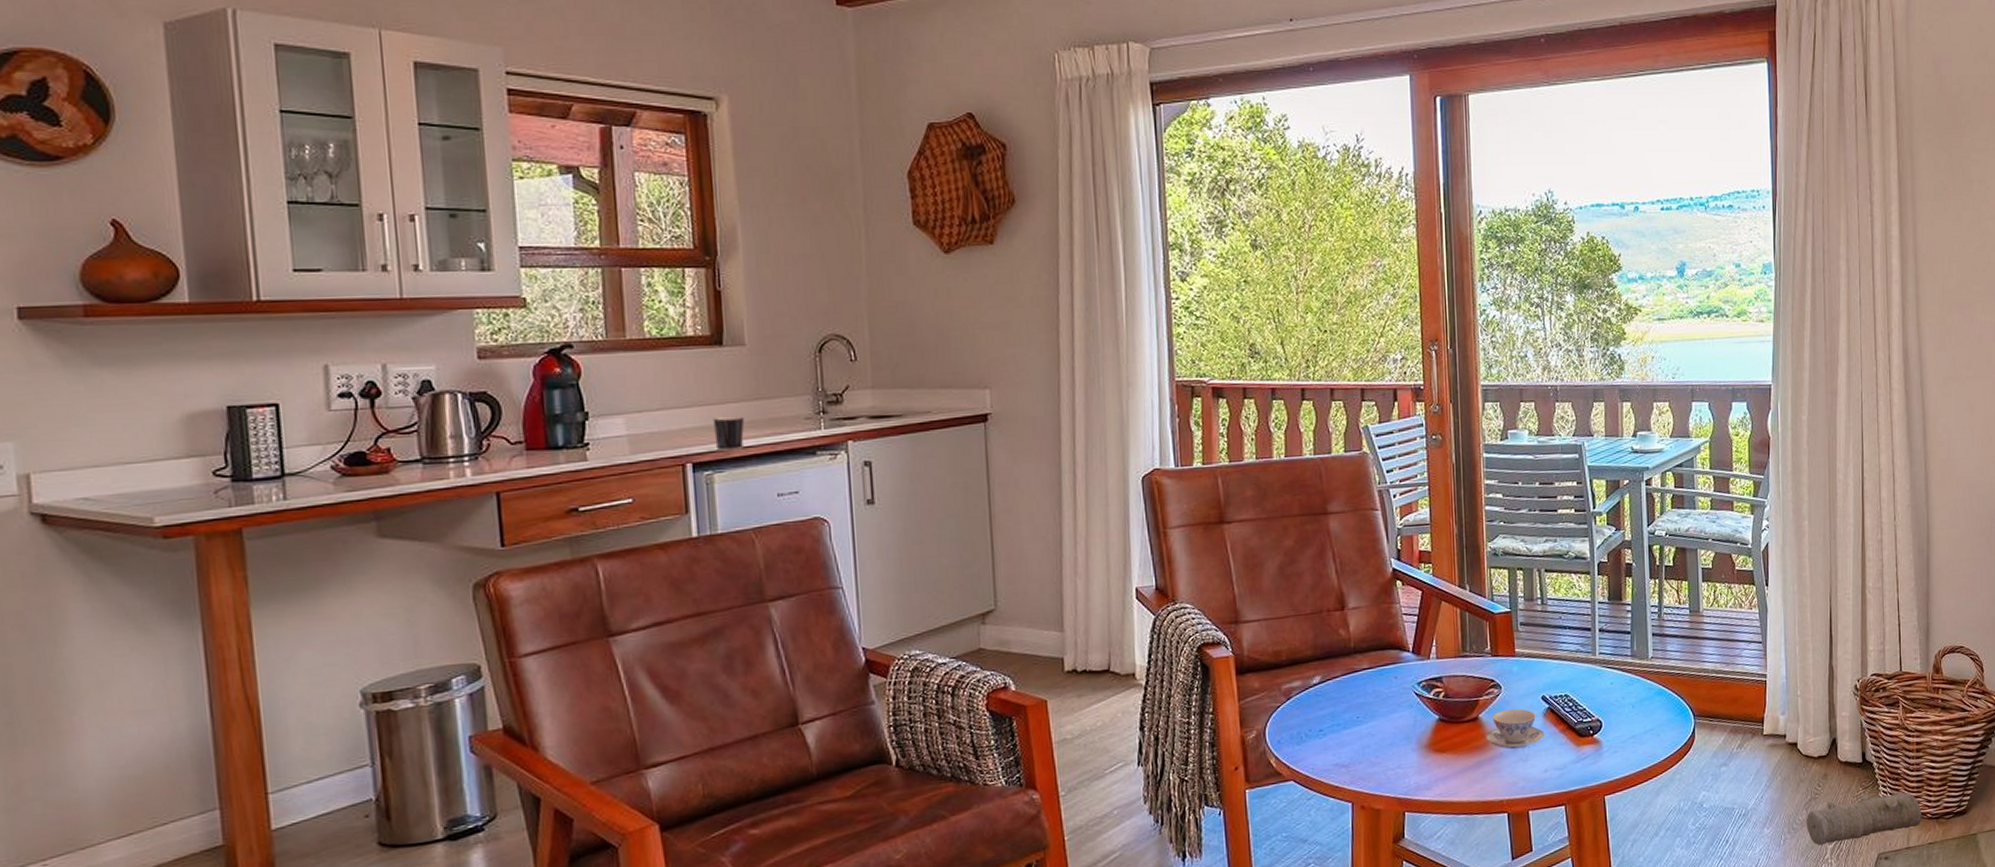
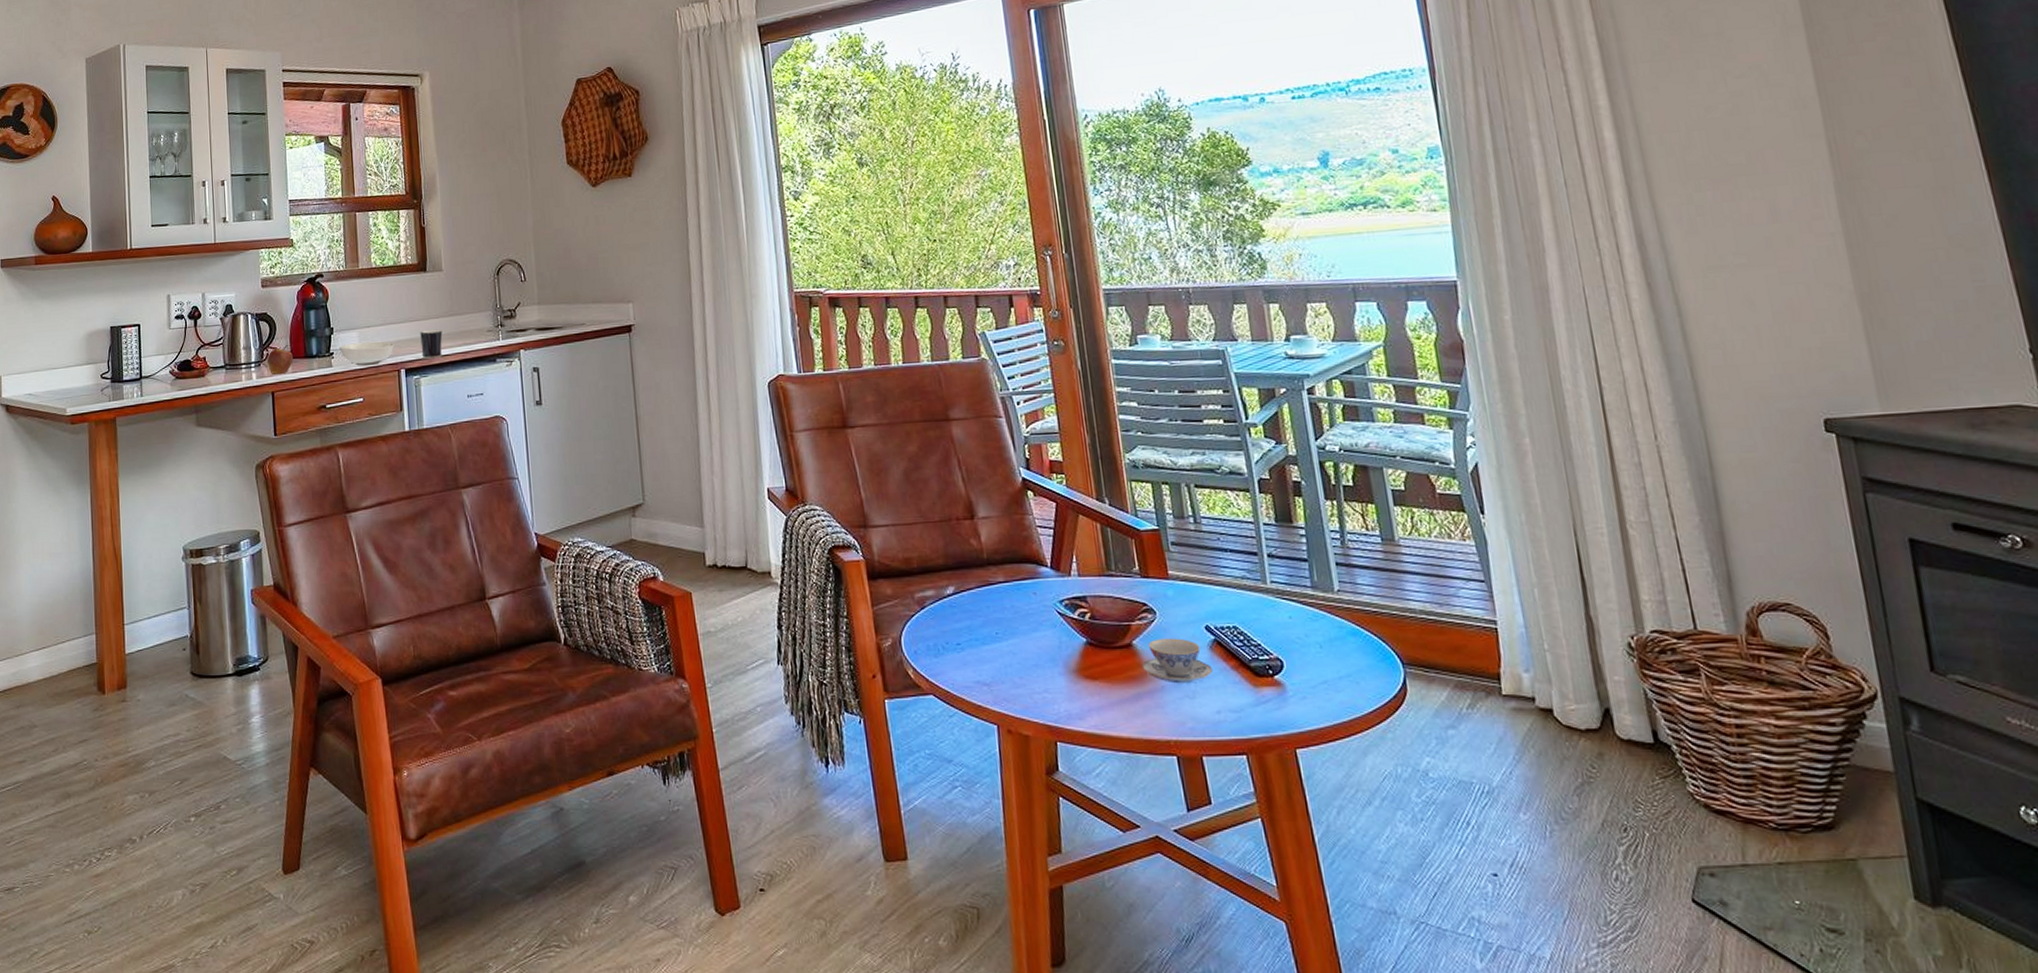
fruit: none [487,433,528,471] -> present [266,345,293,375]
bowl: none [598,429,678,461] -> present [339,341,395,367]
decorative log: present [1805,792,1922,846] -> none [1579,787,1761,845]

